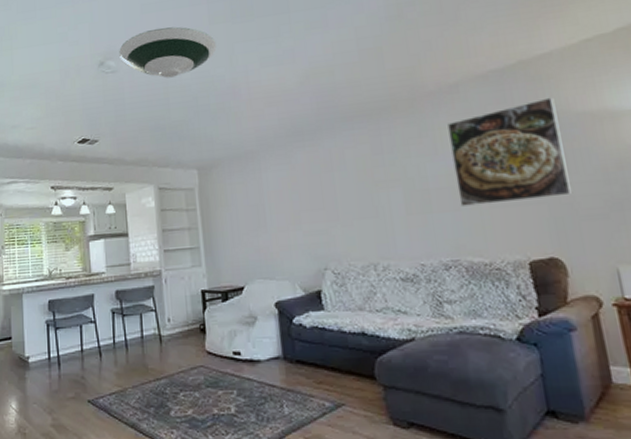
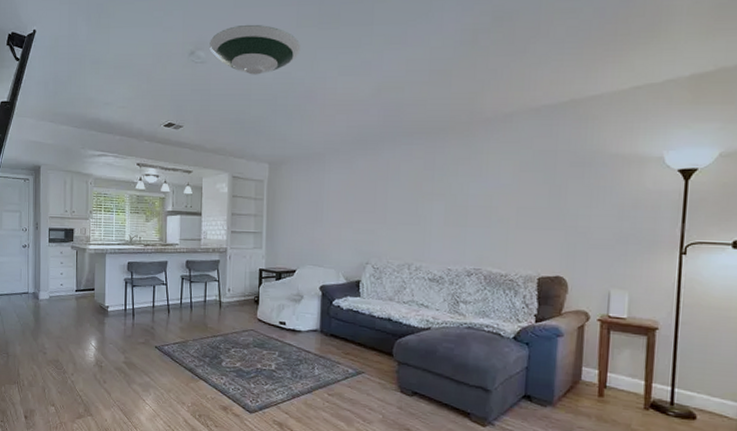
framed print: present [447,97,572,207] -> none [491,137,594,226]

